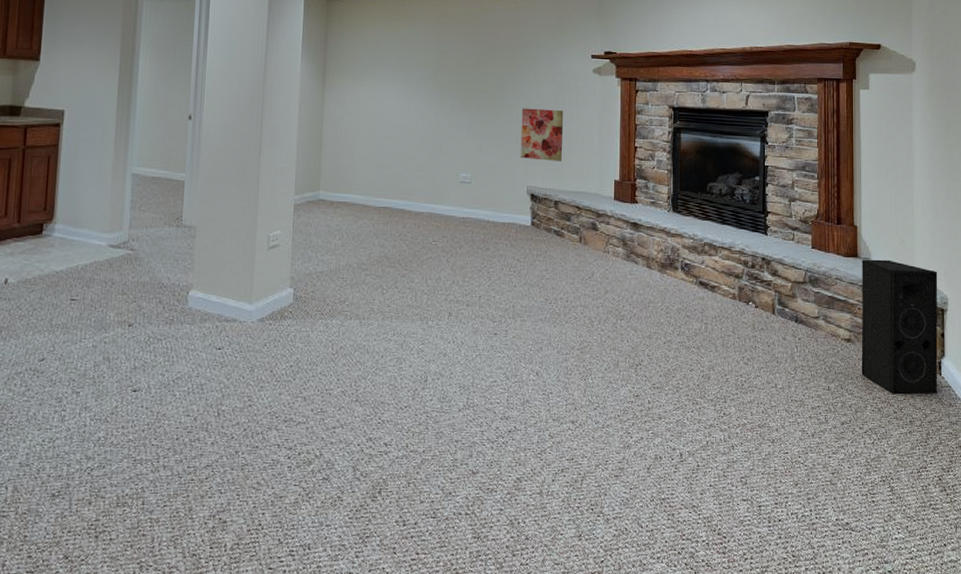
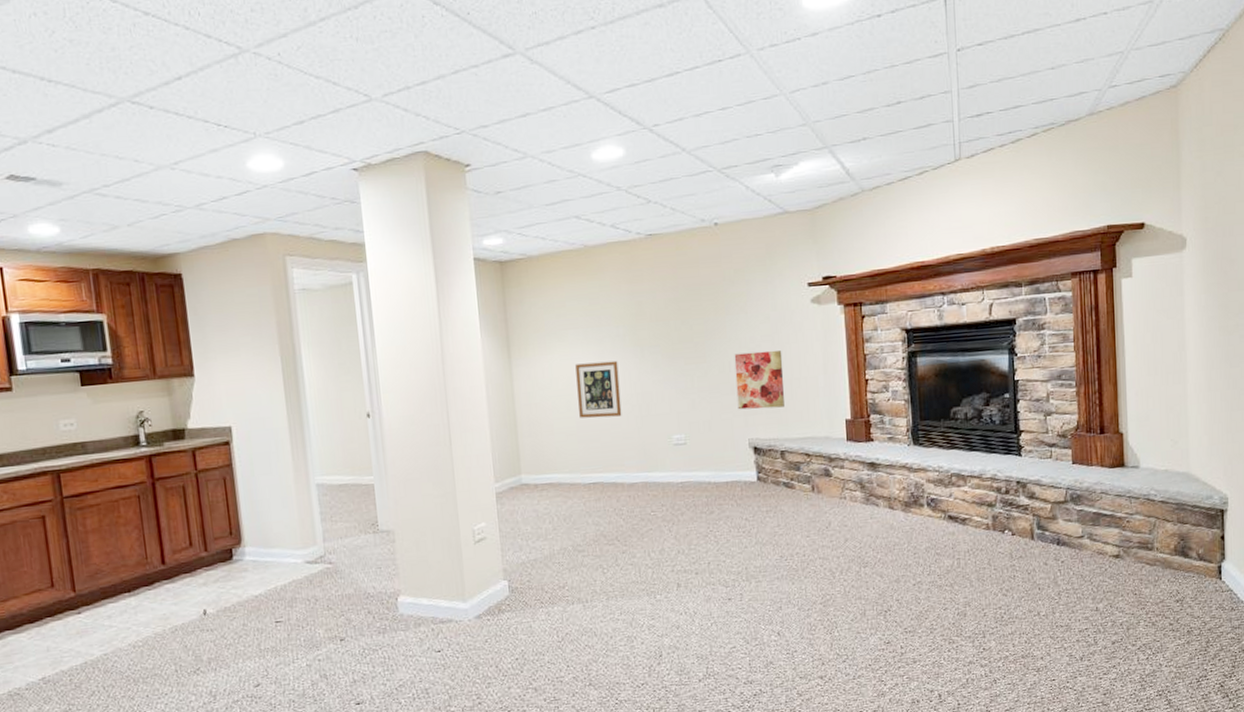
wall art: none [379,97,419,149] -> present [575,360,622,418]
speaker: present [861,259,938,394] -> none [1129,464,1218,606]

